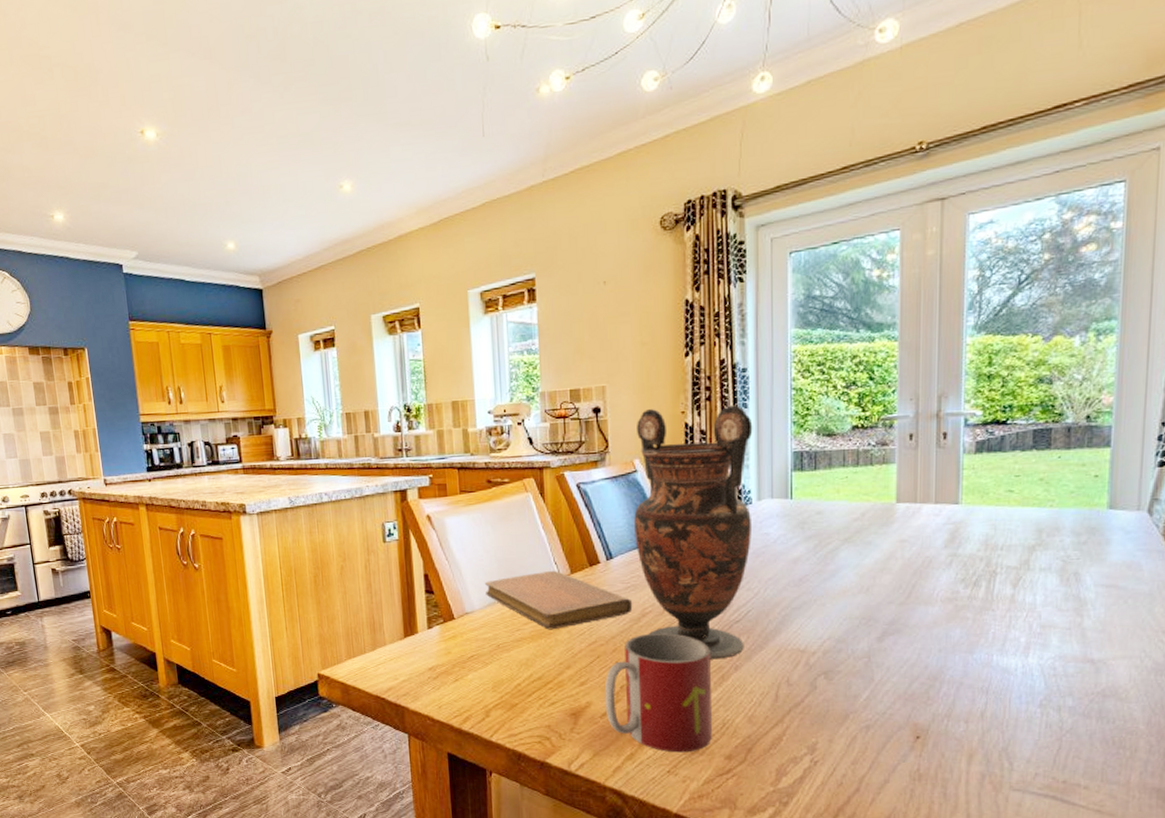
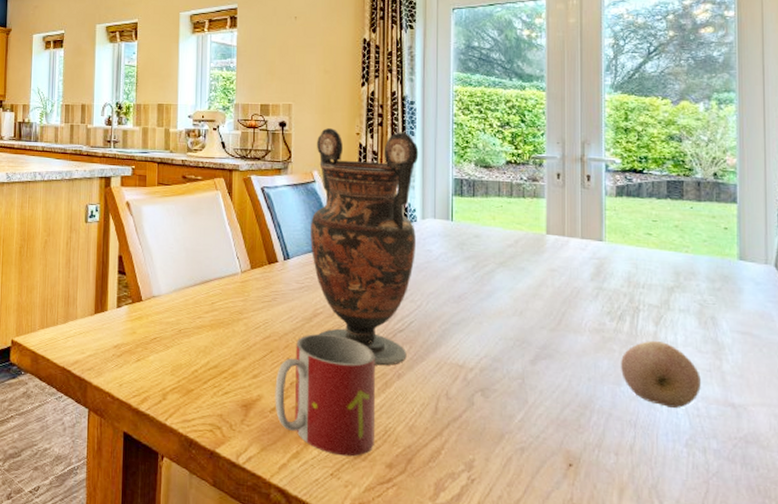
notebook: present [485,570,633,630] -> none [173,264,306,321]
fruit: none [974,603,1059,670] -> present [621,340,701,408]

